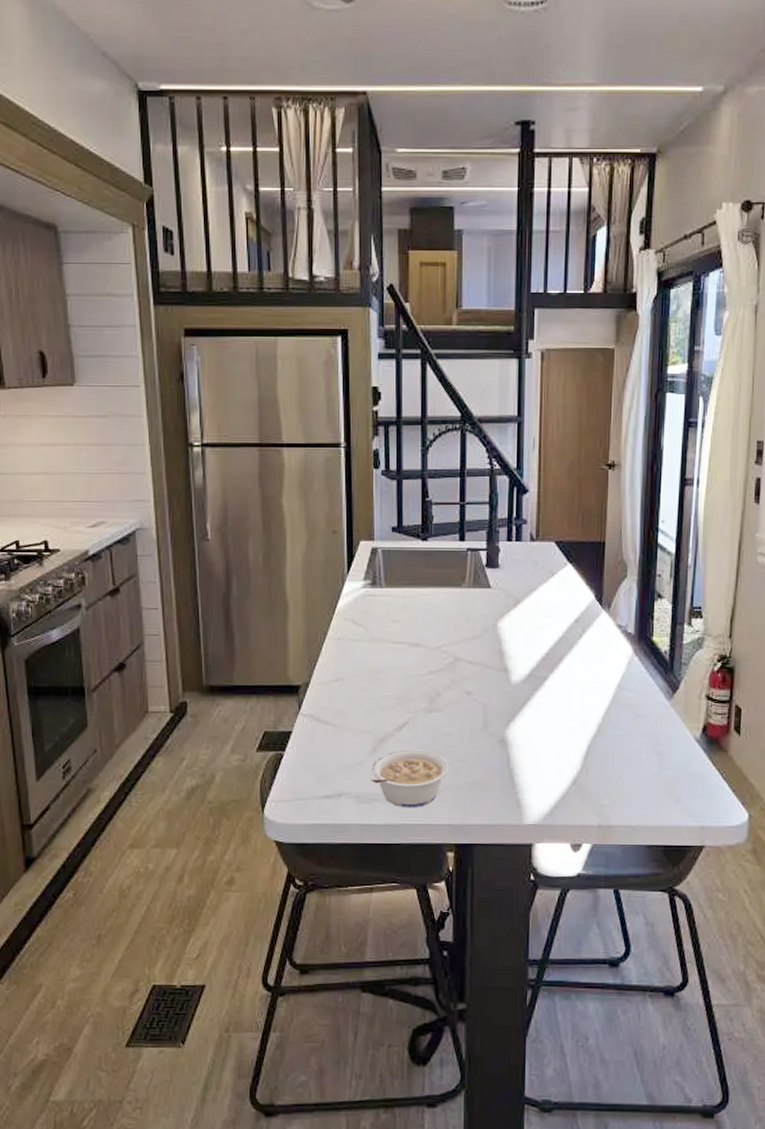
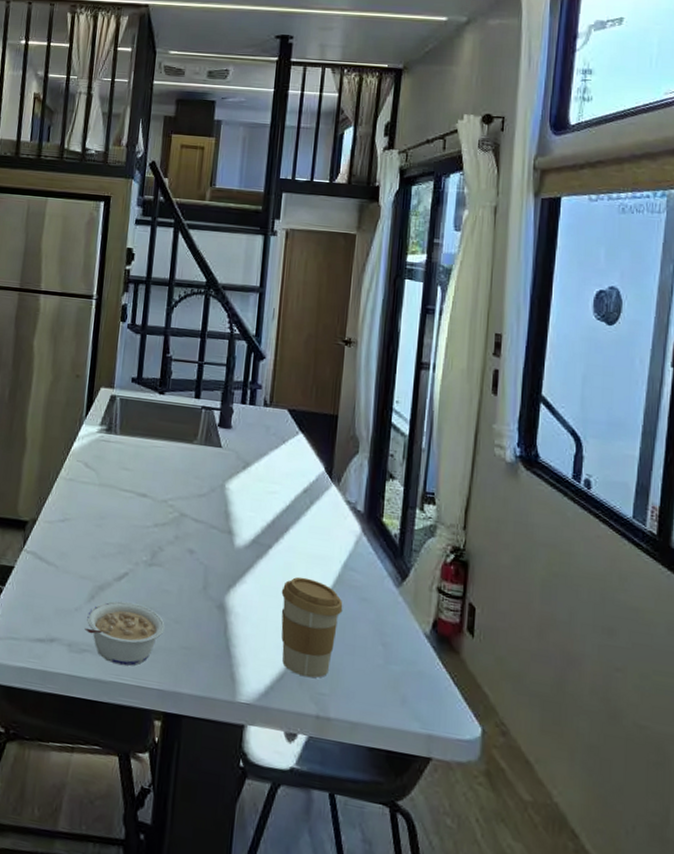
coffee cup: none [559,703,619,793] -> present [281,577,343,678]

